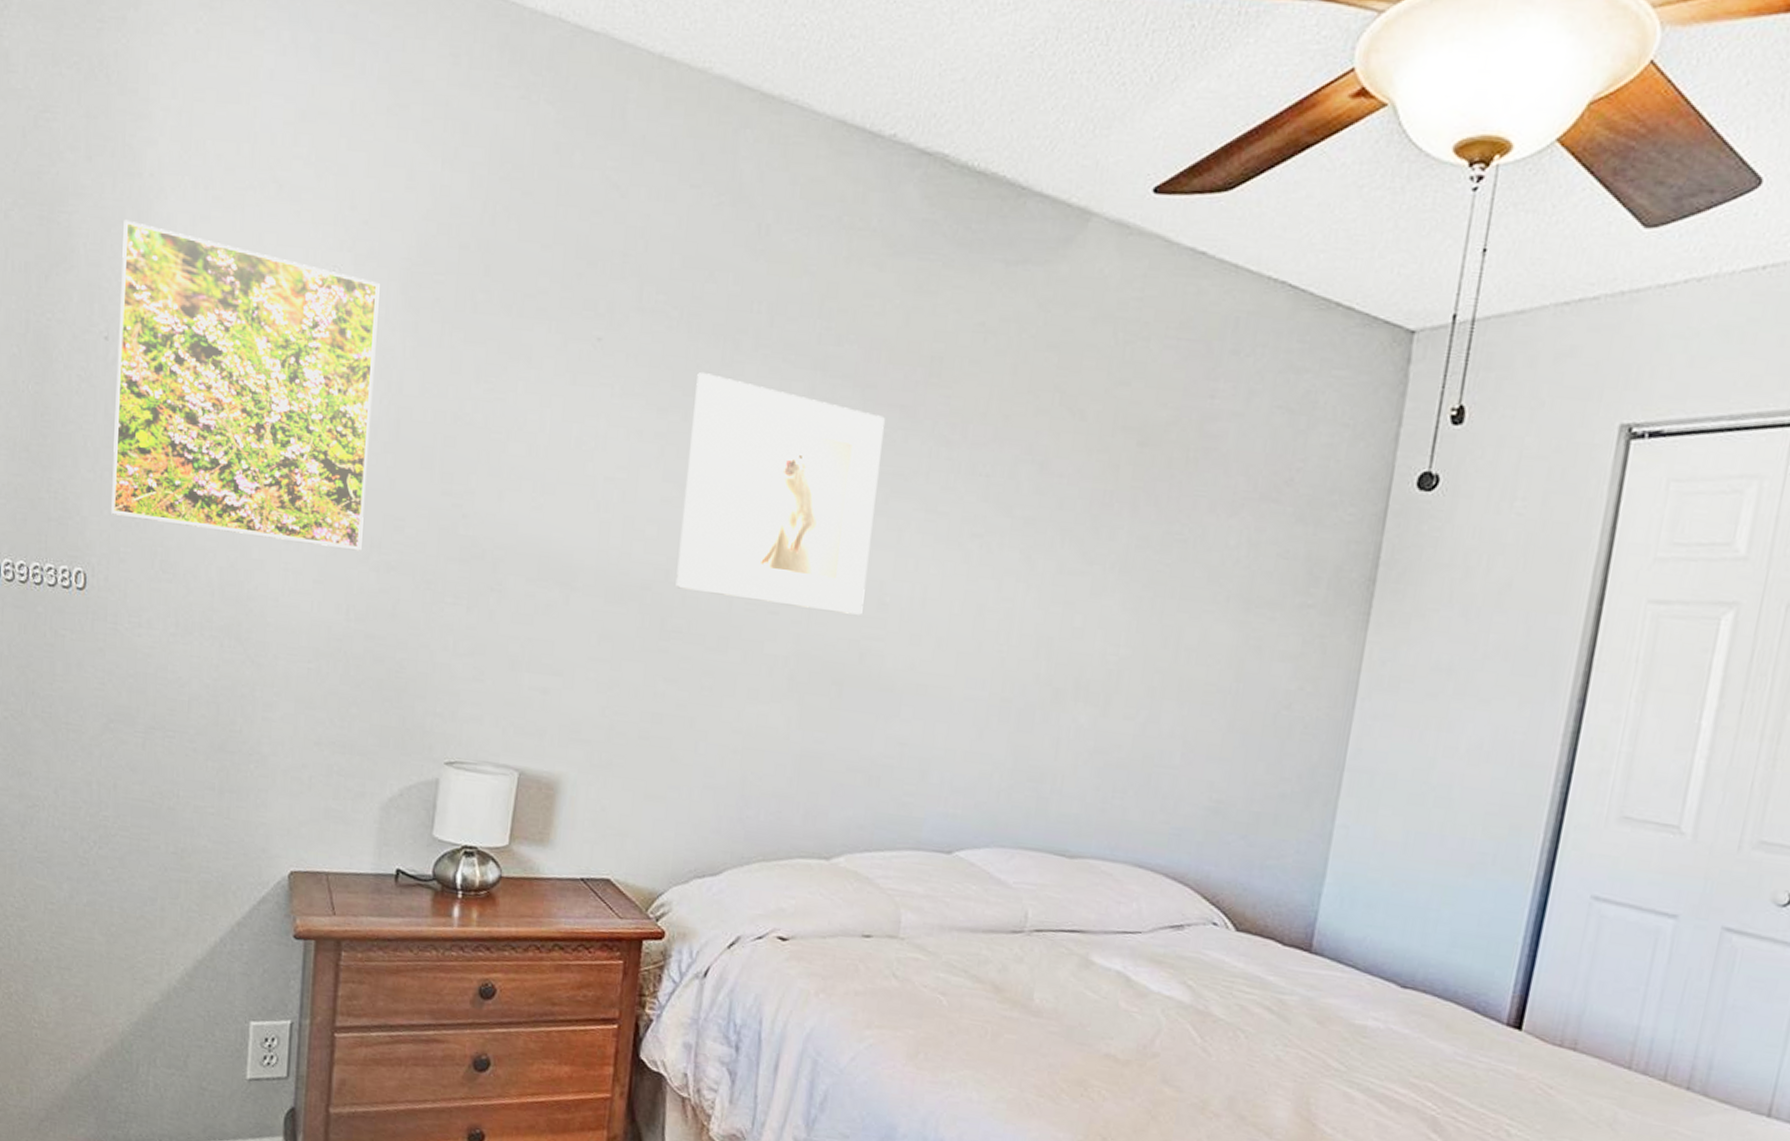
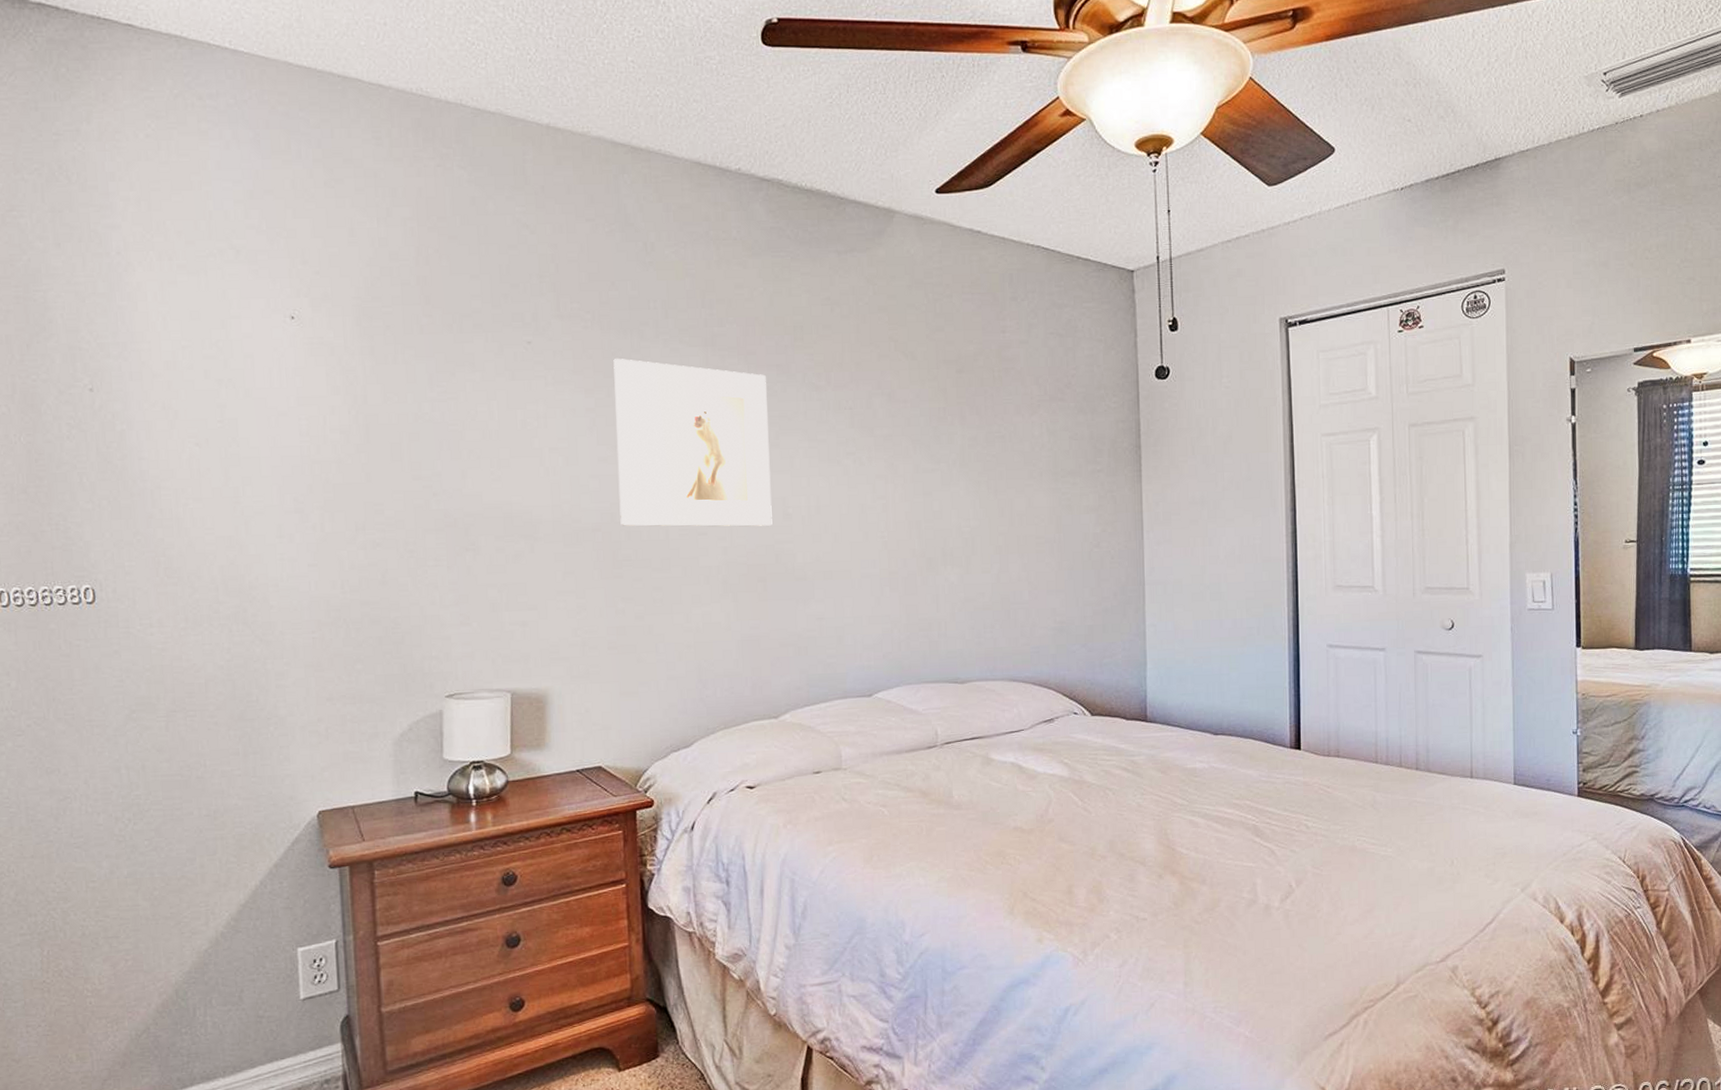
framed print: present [111,219,380,551] -> none [97,291,348,536]

